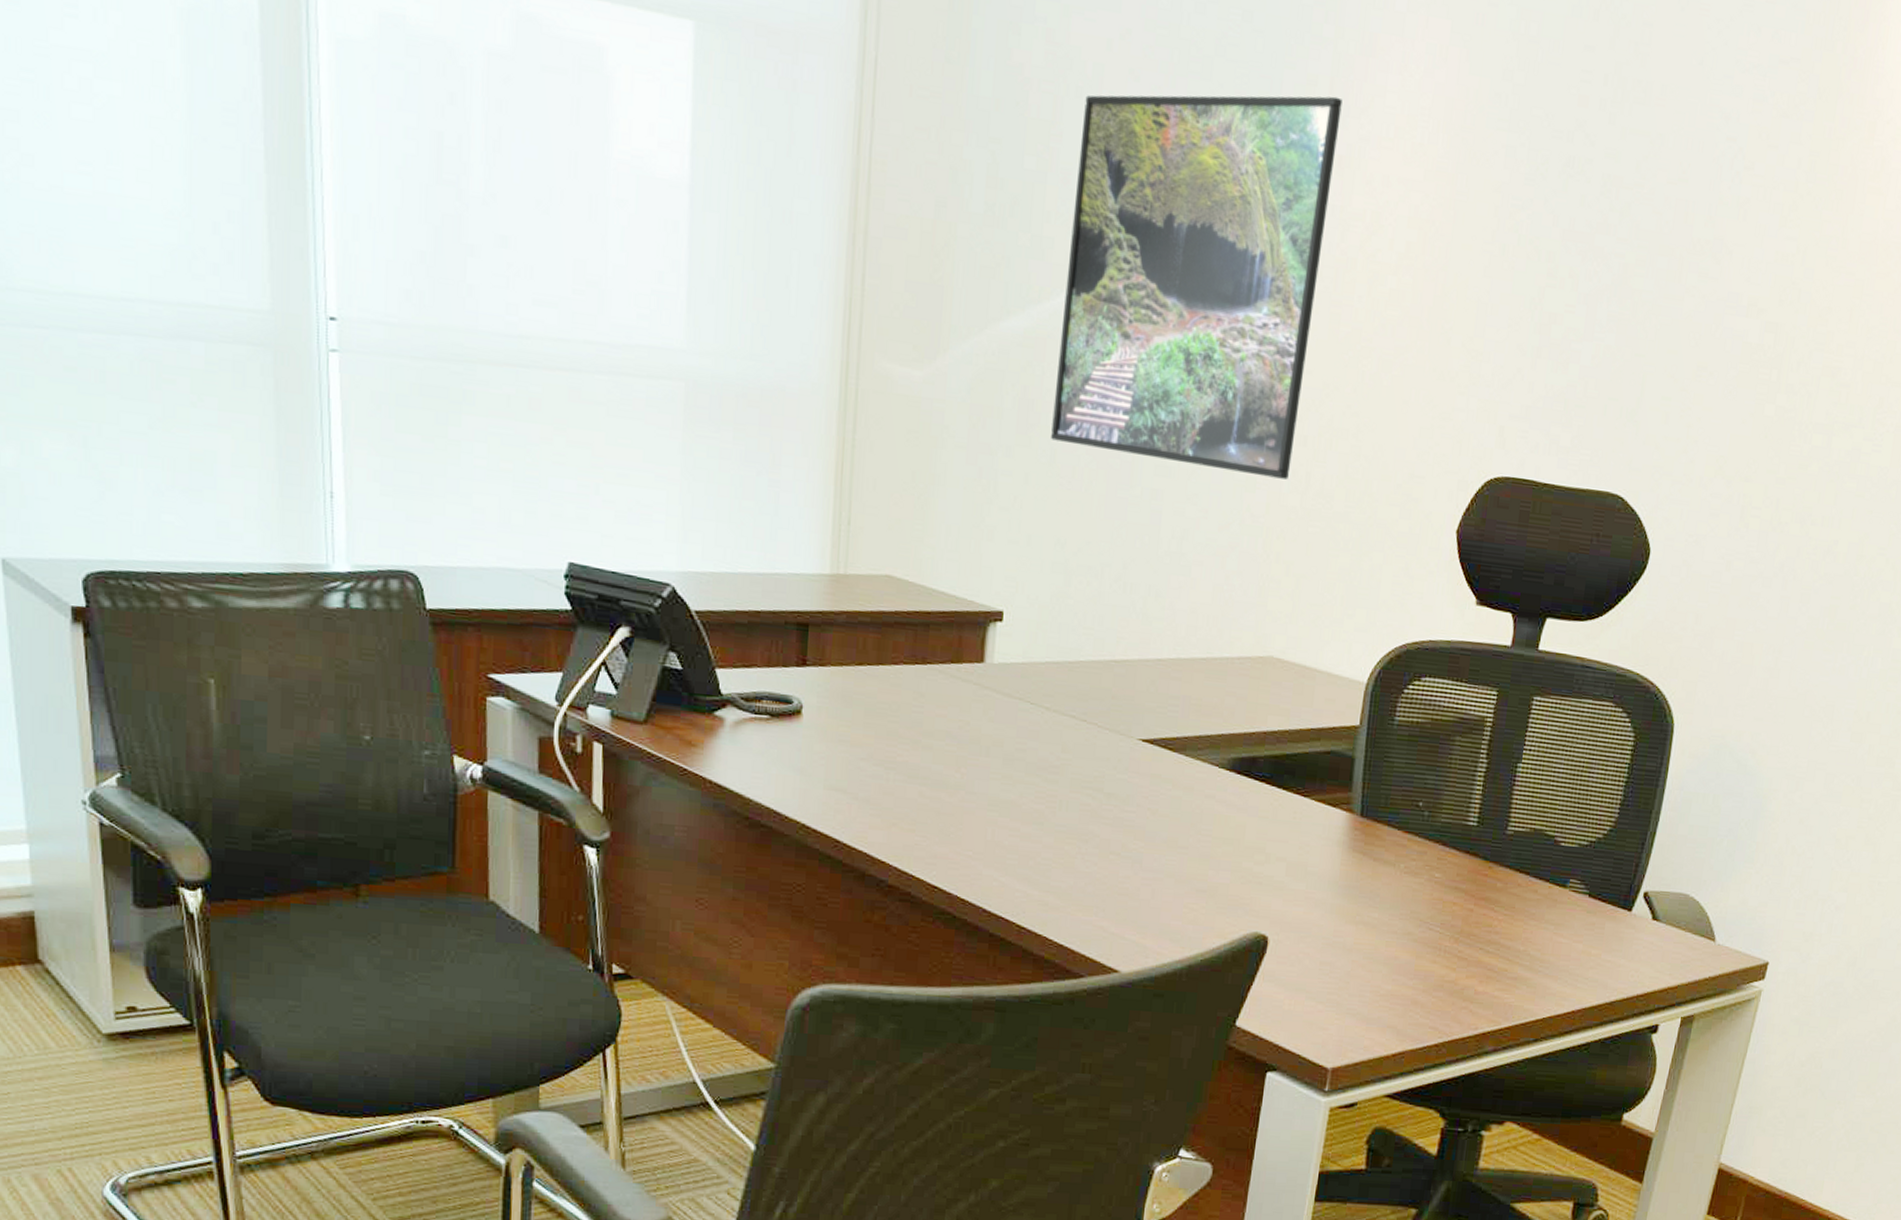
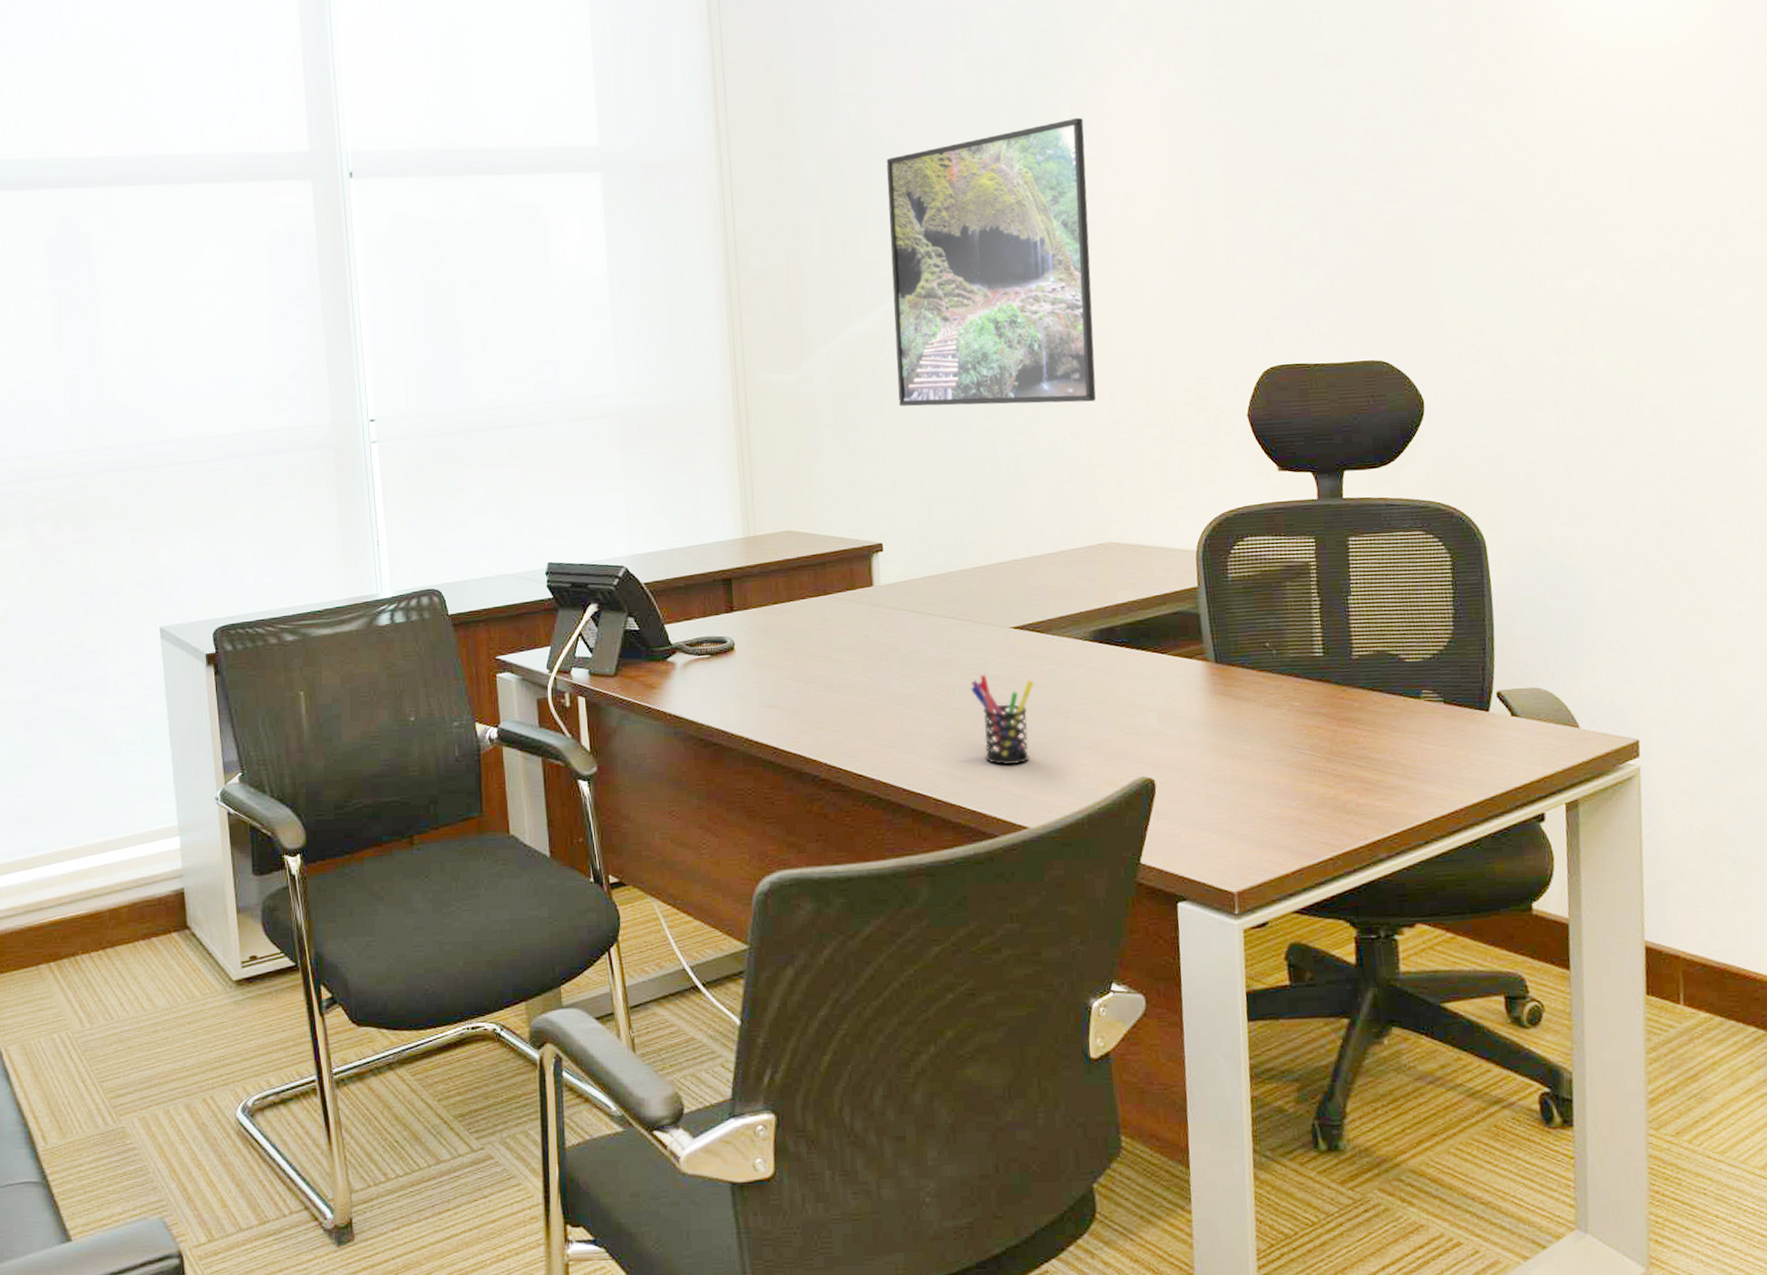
pen holder: none [1081,790,1155,899] -> present [971,674,1034,766]

